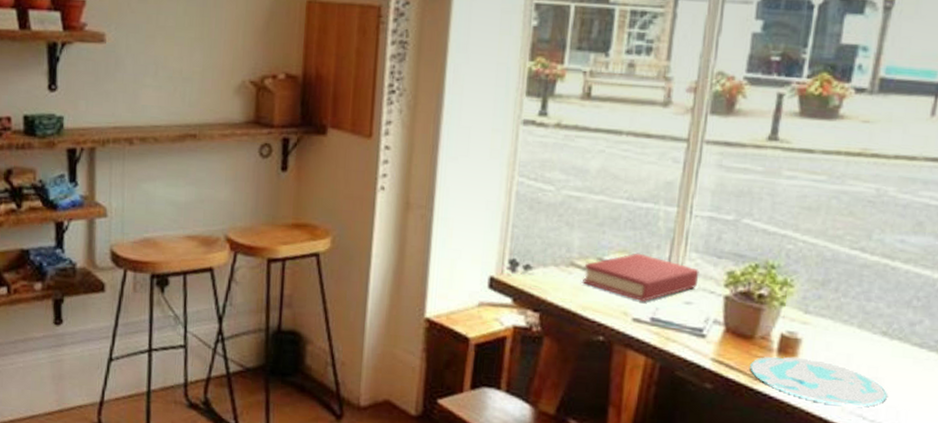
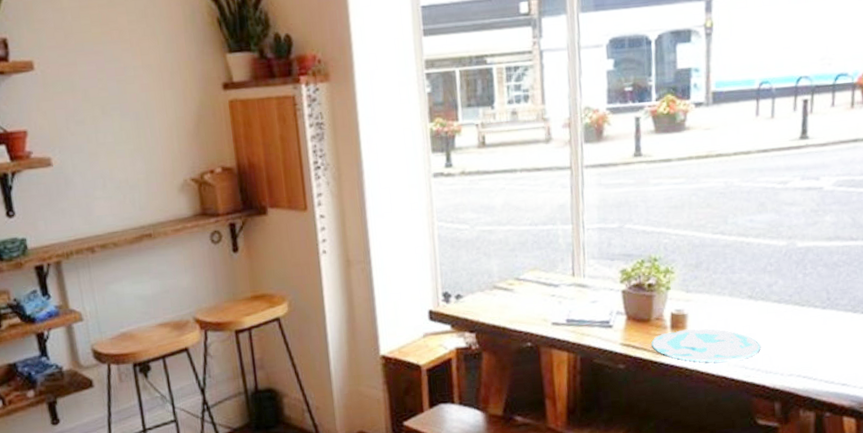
hardback book: present [583,253,699,301] -> none [505,267,599,307]

